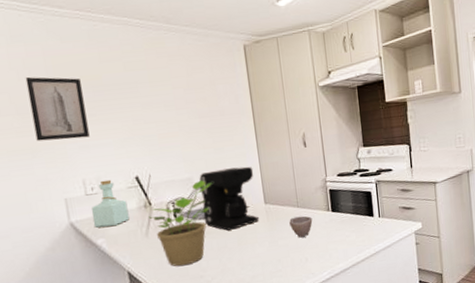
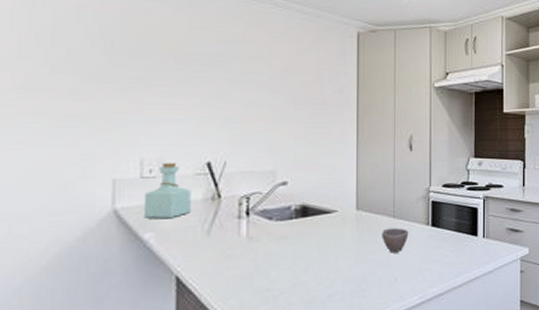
wall art: present [25,77,90,142] -> none [92,33,161,110]
potted plant: present [149,180,213,266] -> none [215,174,300,275]
coffee maker: present [199,166,259,231] -> none [282,165,349,237]

